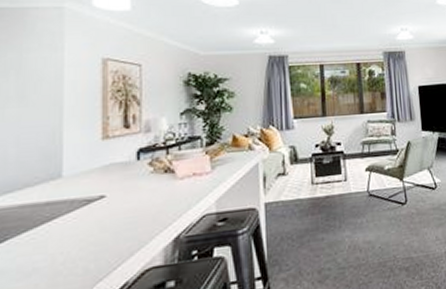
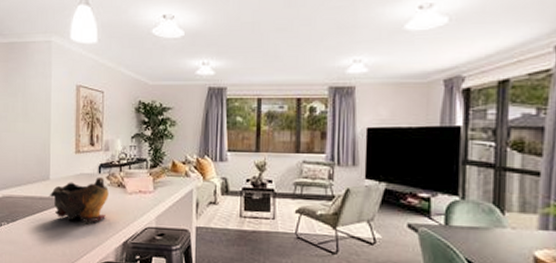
decorative bowl: none [61,164,152,226] -> present [49,176,109,222]

